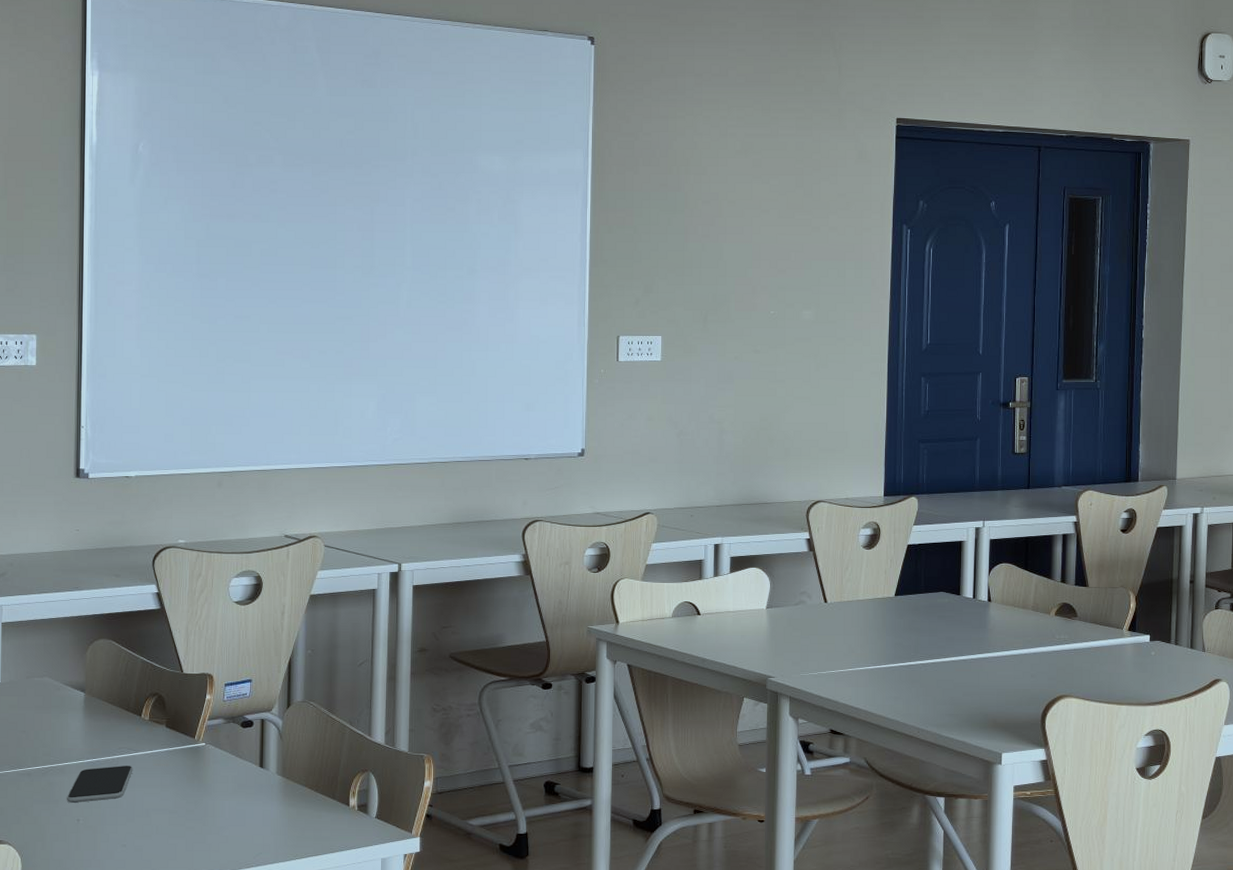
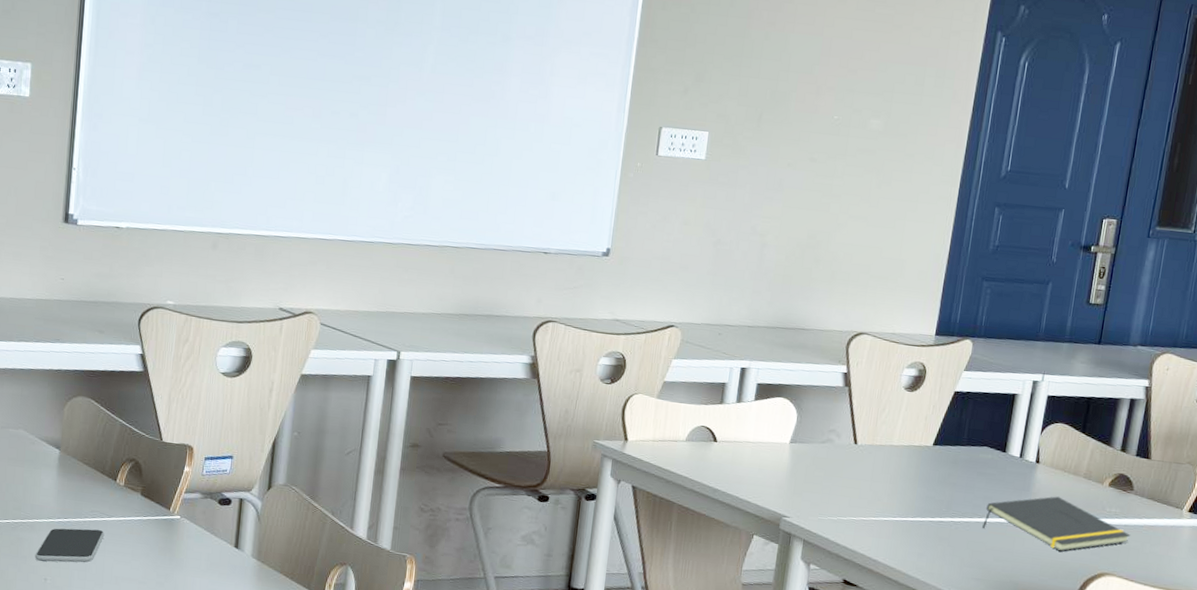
notepad: none [949,630,1081,680] -> present [982,496,1131,552]

